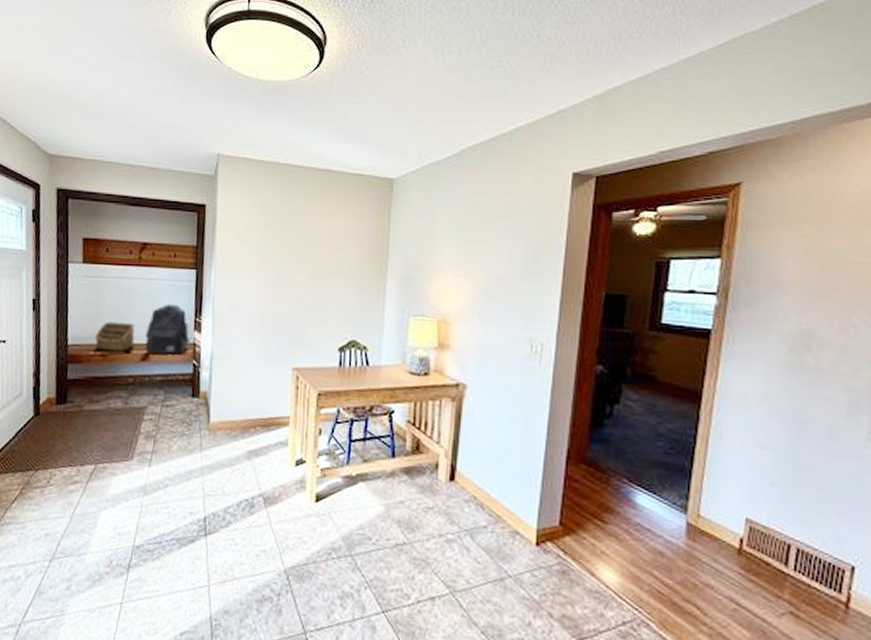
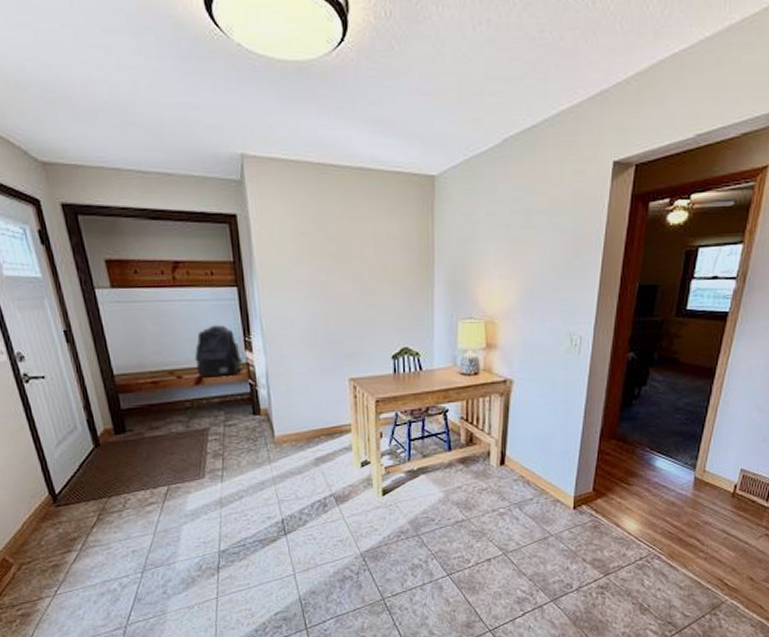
basket: present [94,321,135,352] -> none [141,347,185,378]

